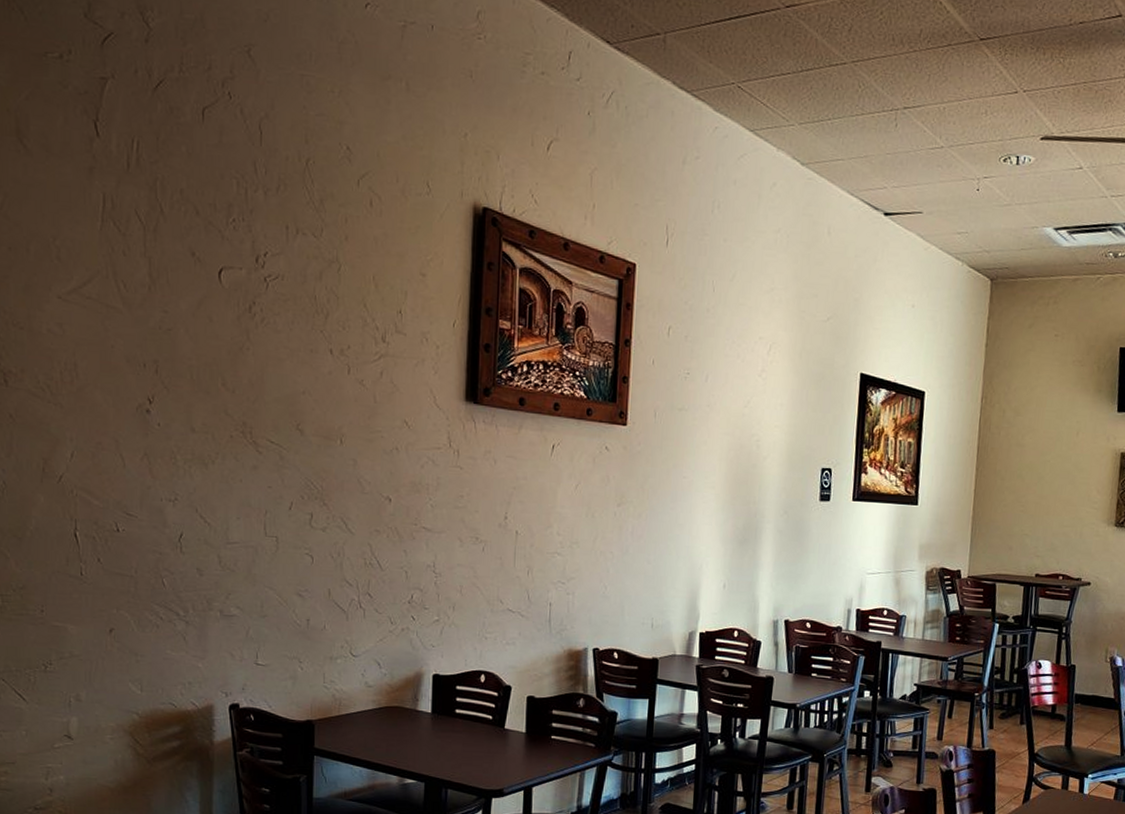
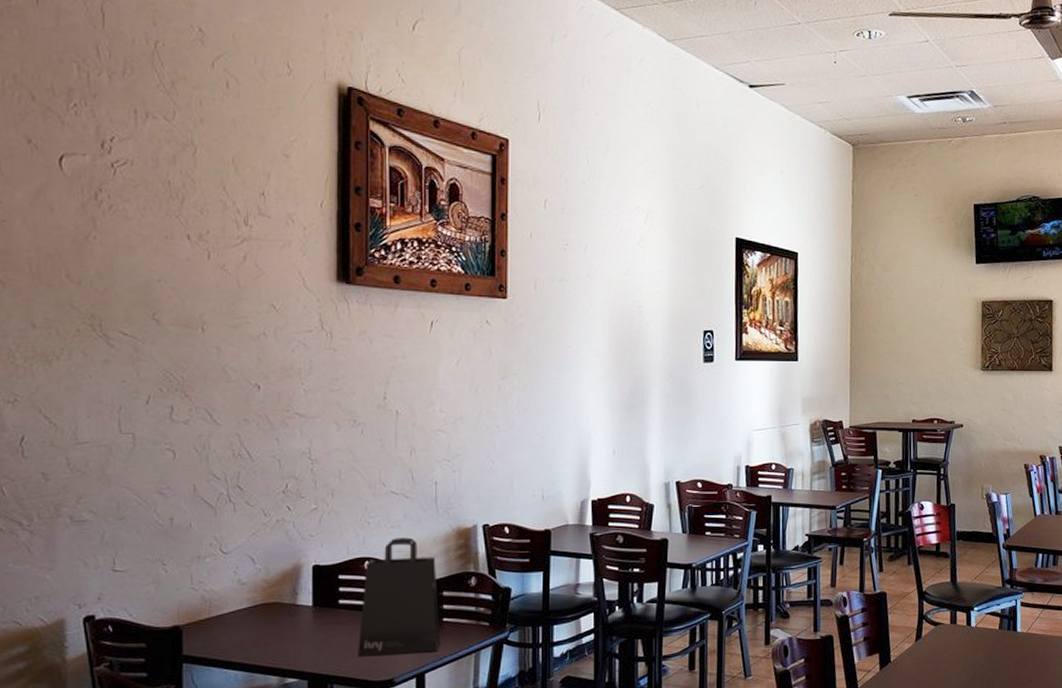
shopping bag: none [471,654,549,768] -> present [358,537,440,657]

